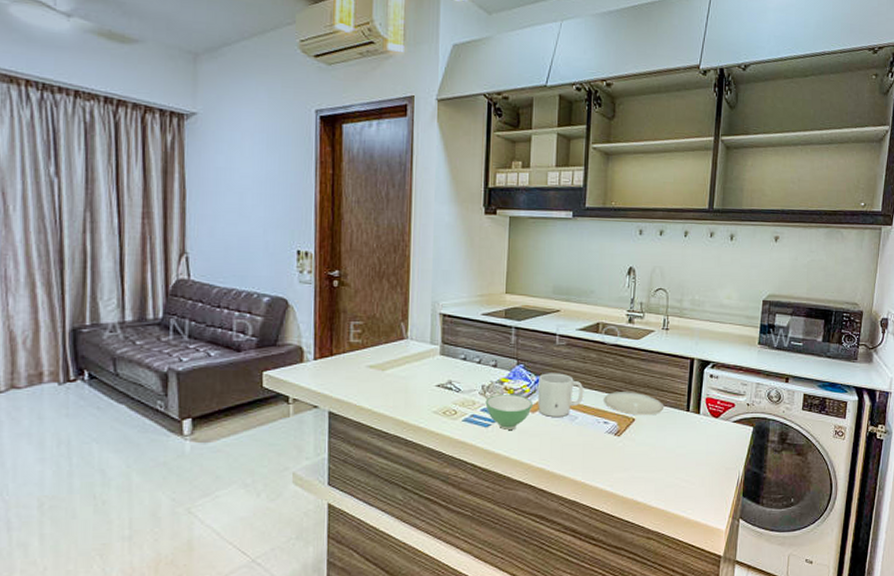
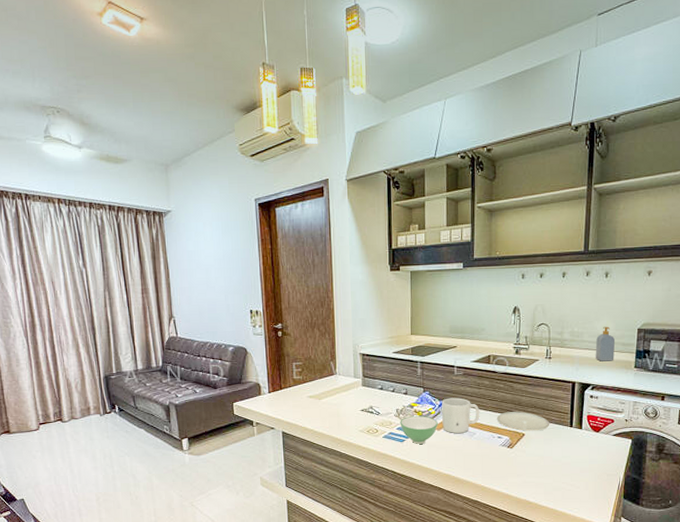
soap bottle: none [717,295,738,336] -> present [595,326,614,362]

